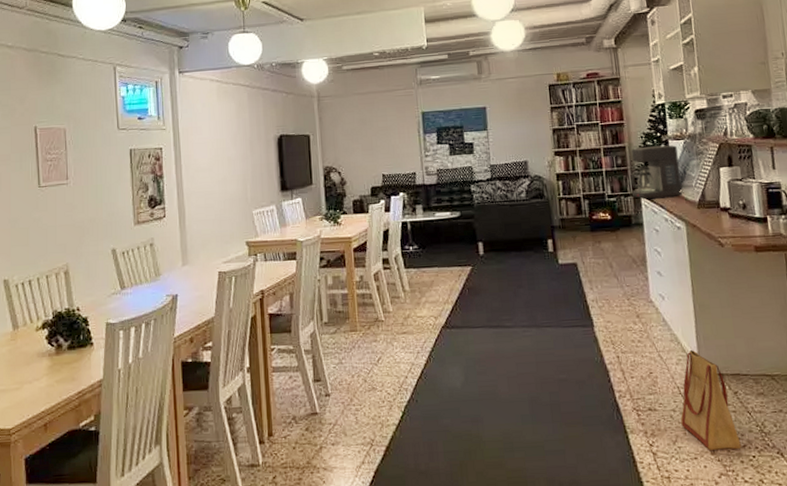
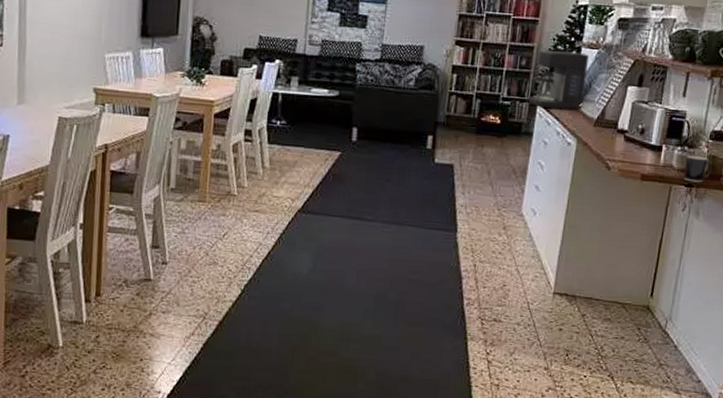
shopping bag: present [680,350,741,451] -> none [522,269,576,368]

